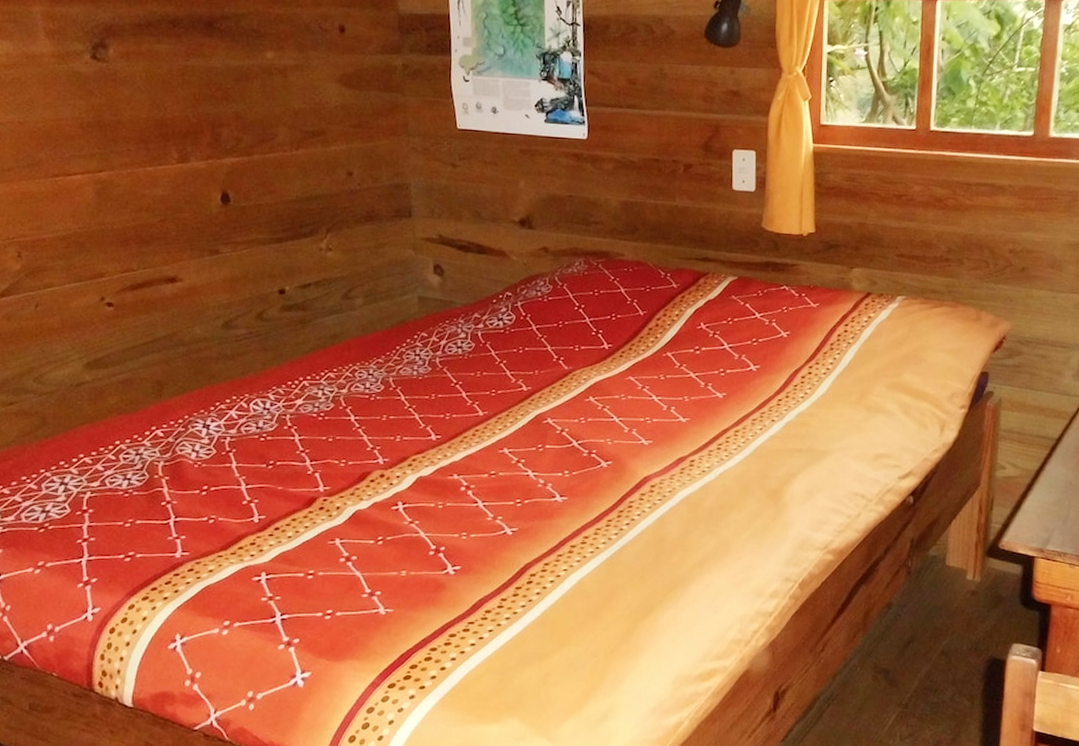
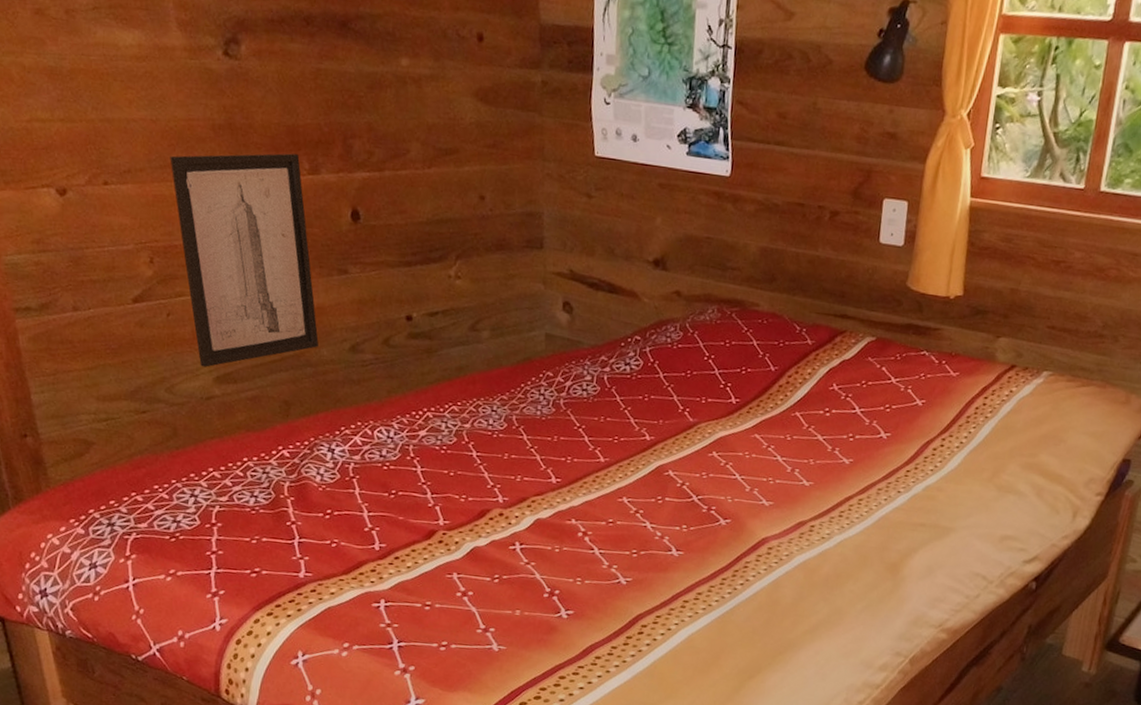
wall art: none [38,145,191,355] -> present [170,153,319,368]

